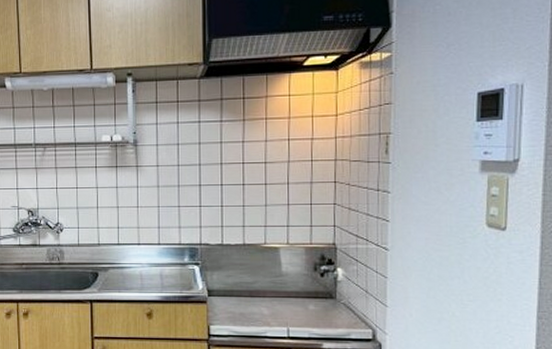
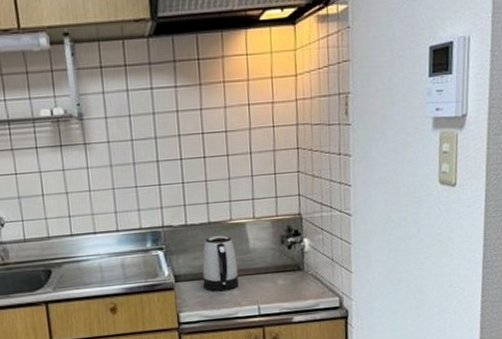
kettle: none [235,258,269,310] -> present [202,236,239,292]

